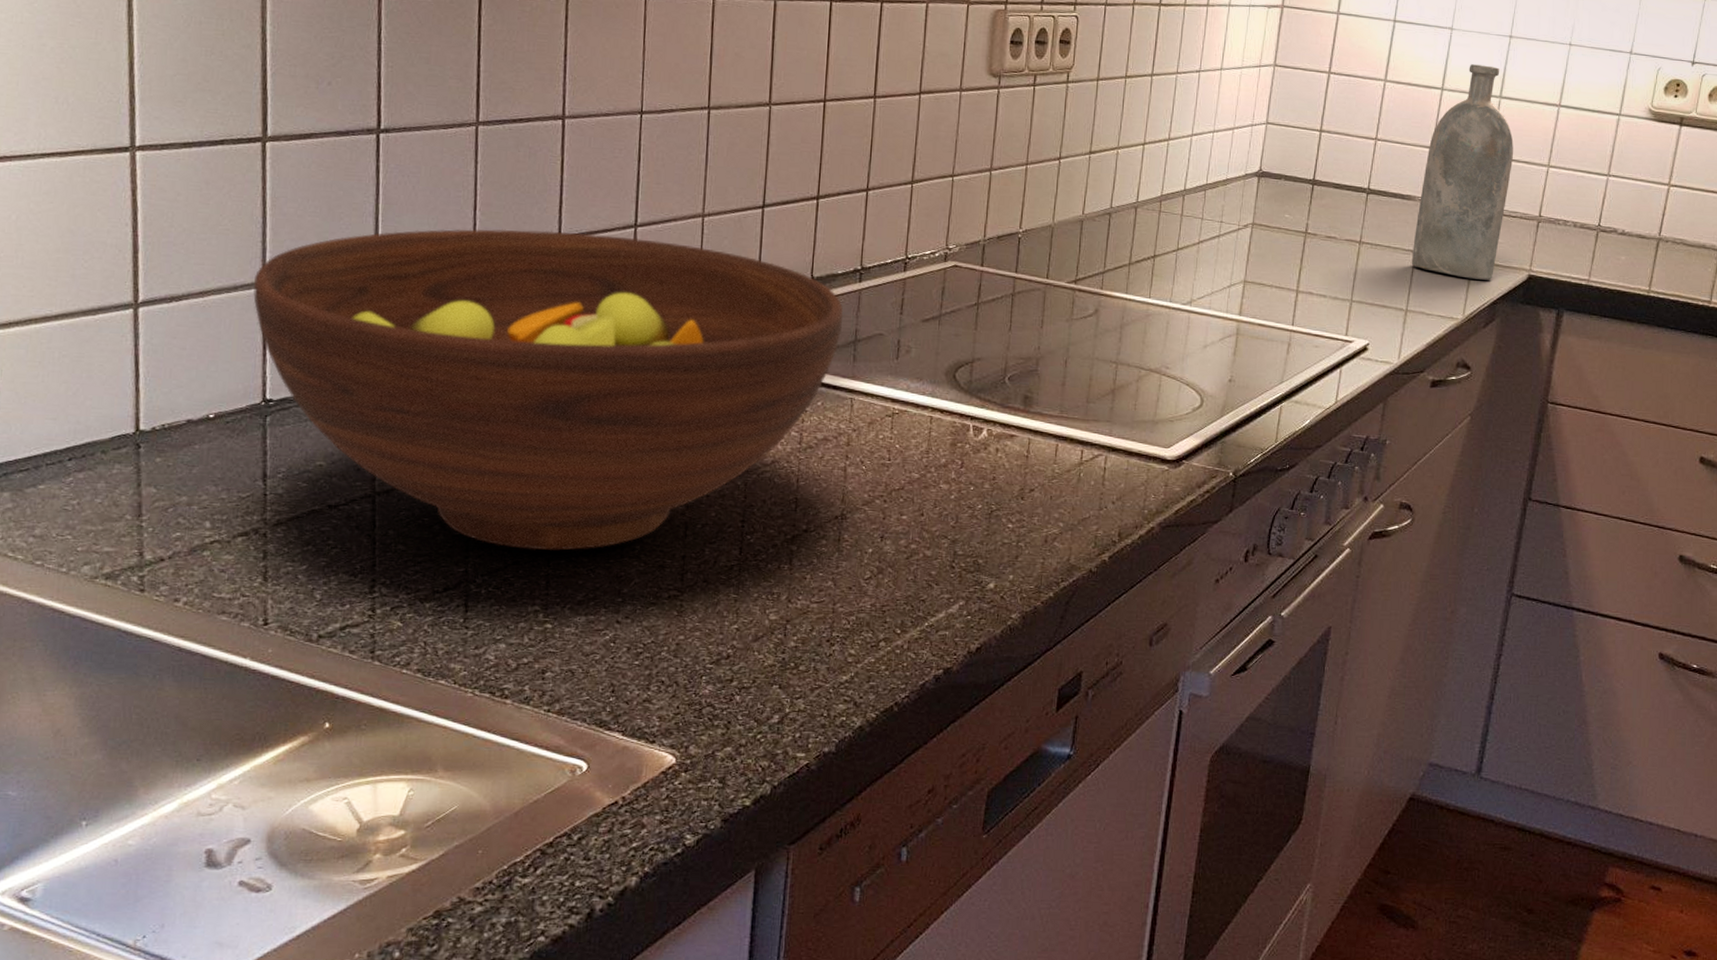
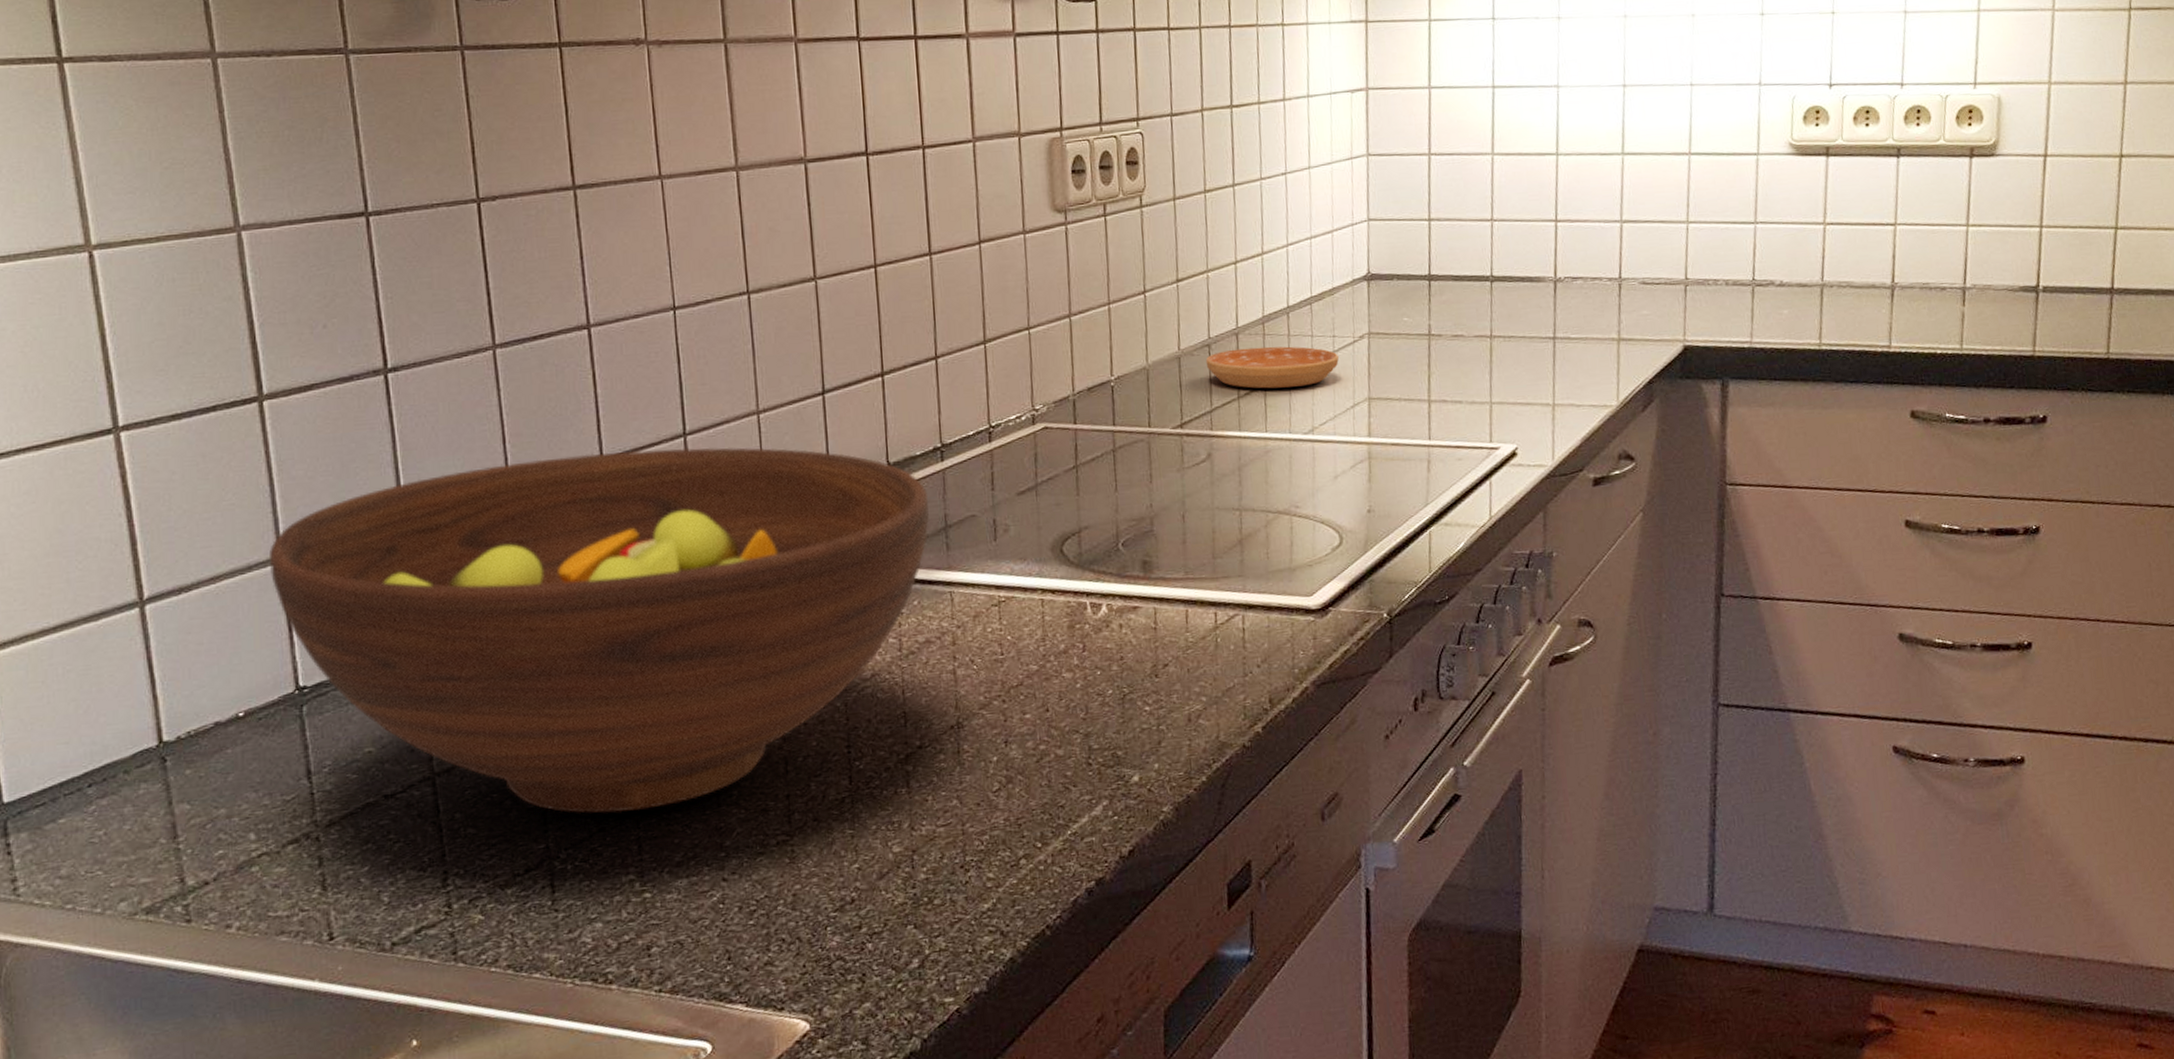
saucer: none [1105,220,1223,262] -> present [1205,346,1339,389]
bottle: present [1411,64,1513,280] -> none [1550,121,1648,360]

